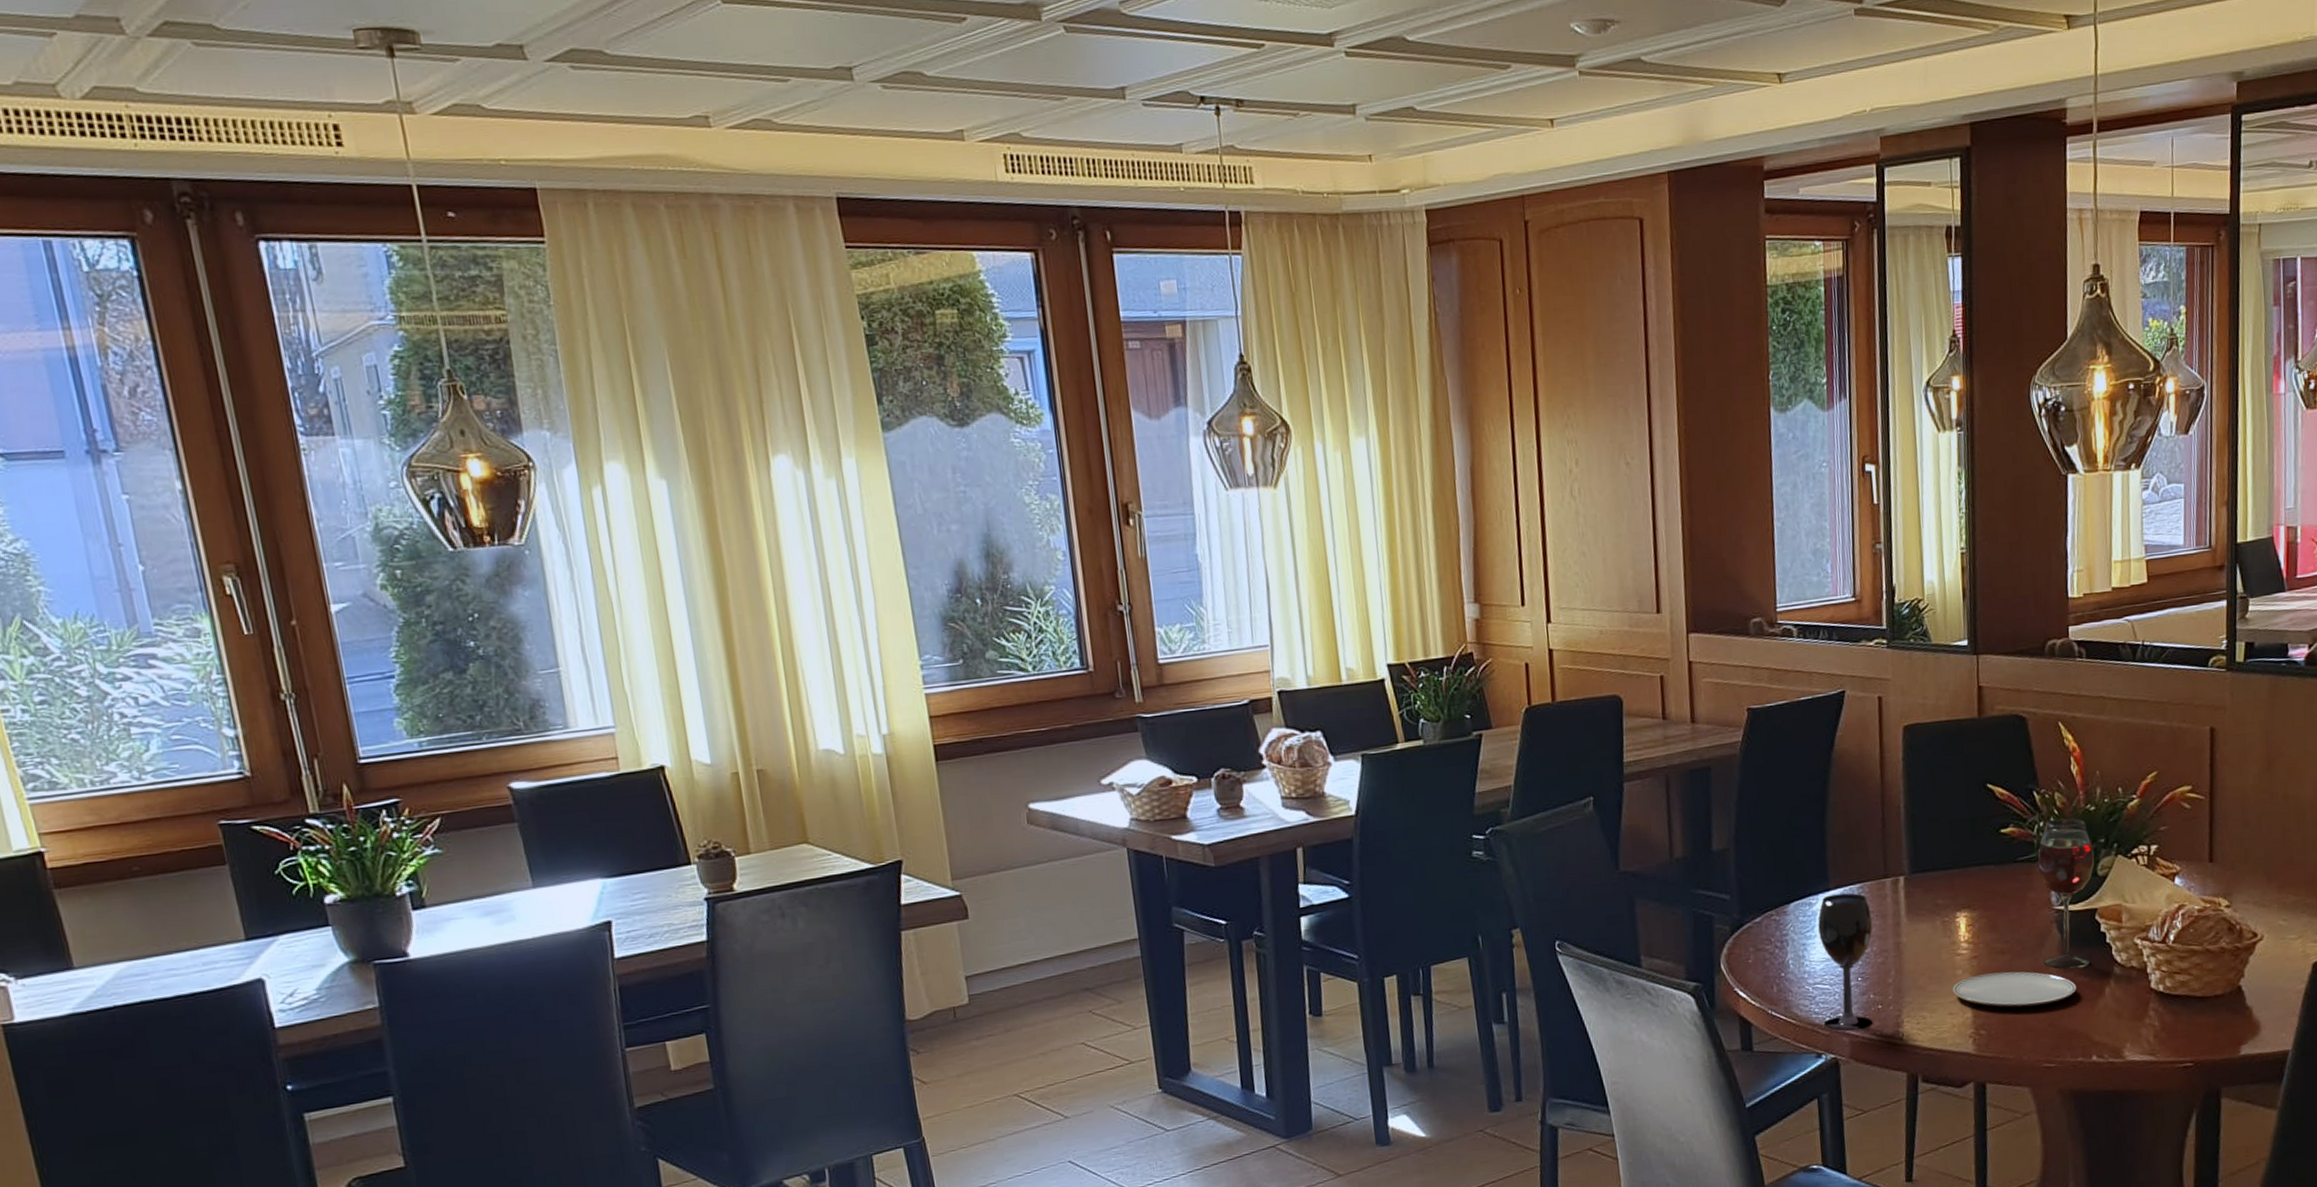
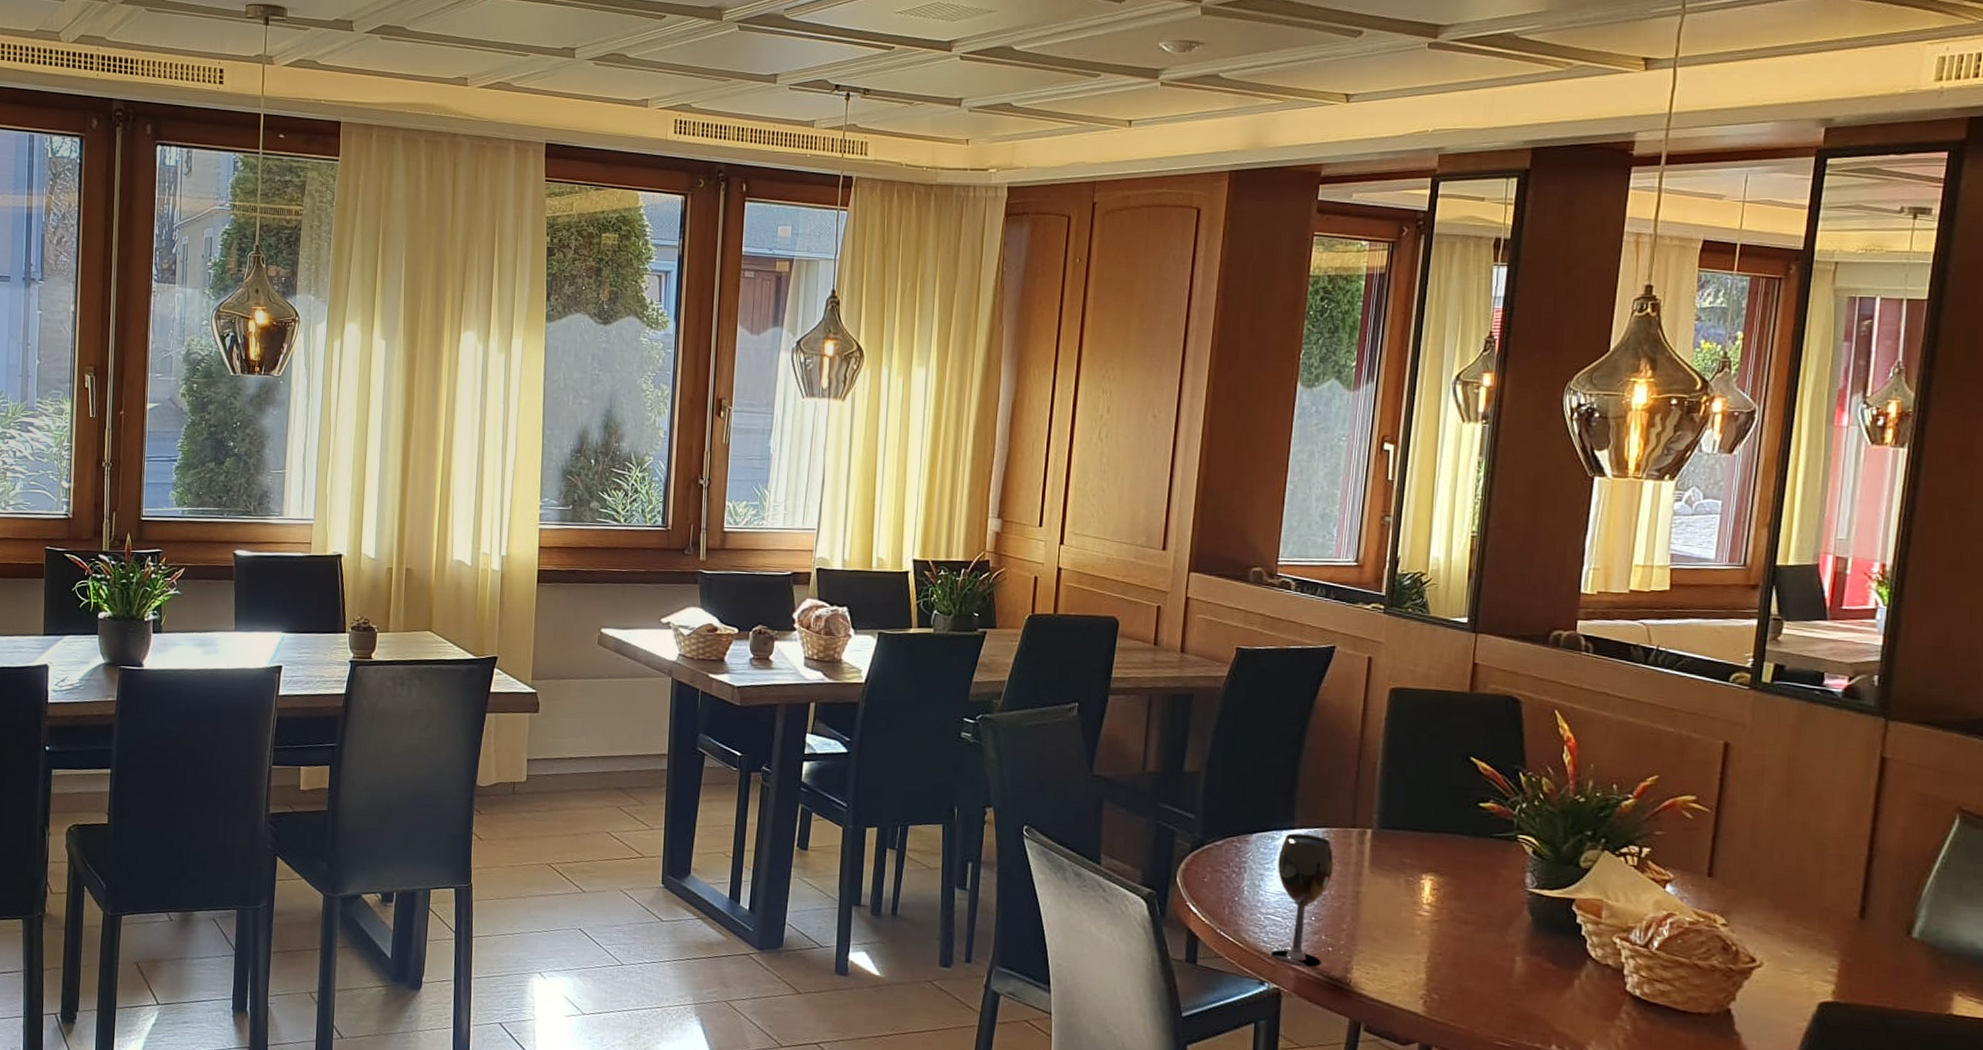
plate: present [1953,971,2076,1008] -> none [1409,939,1542,983]
wineglass: present [2037,818,2095,970] -> none [1510,803,1579,955]

